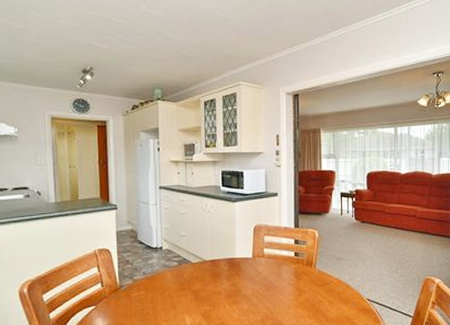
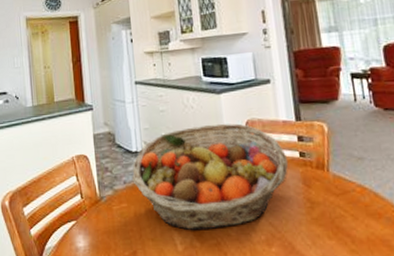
fruit basket: none [151,227,285,314] -> present [132,123,289,231]

